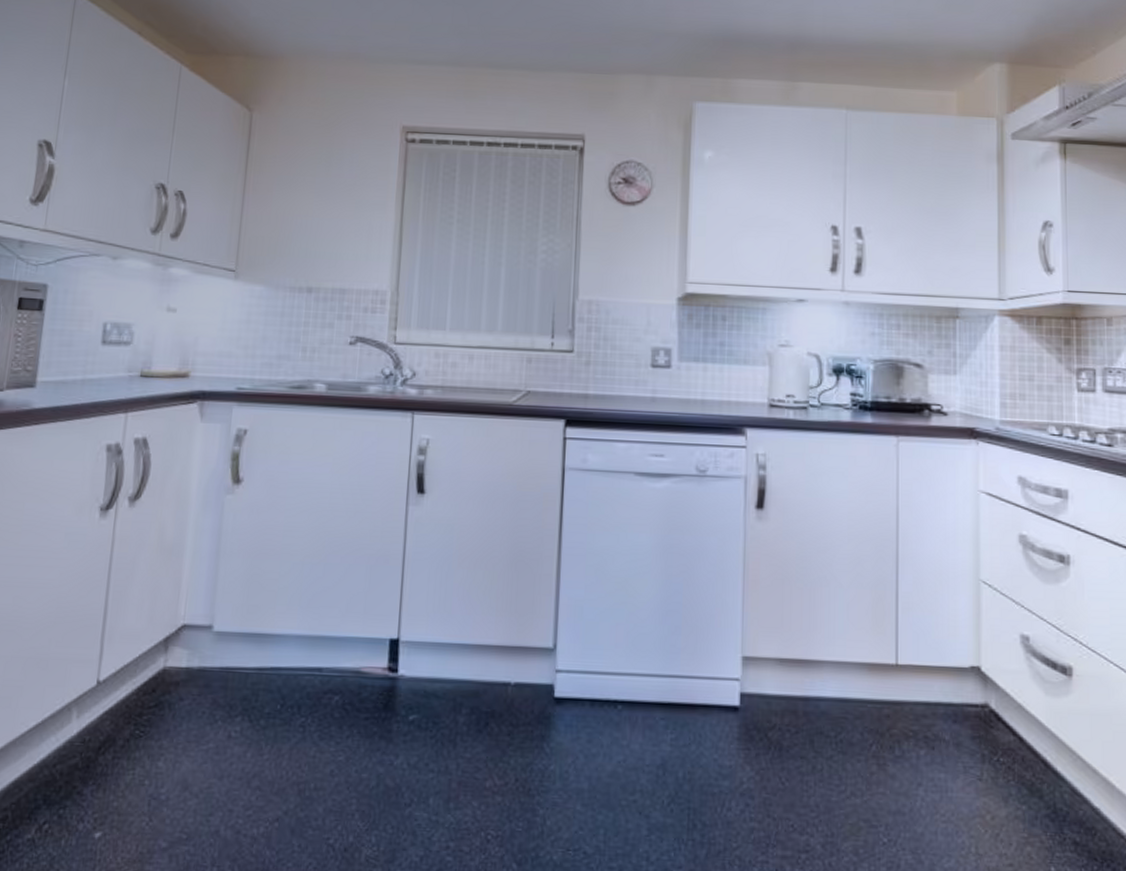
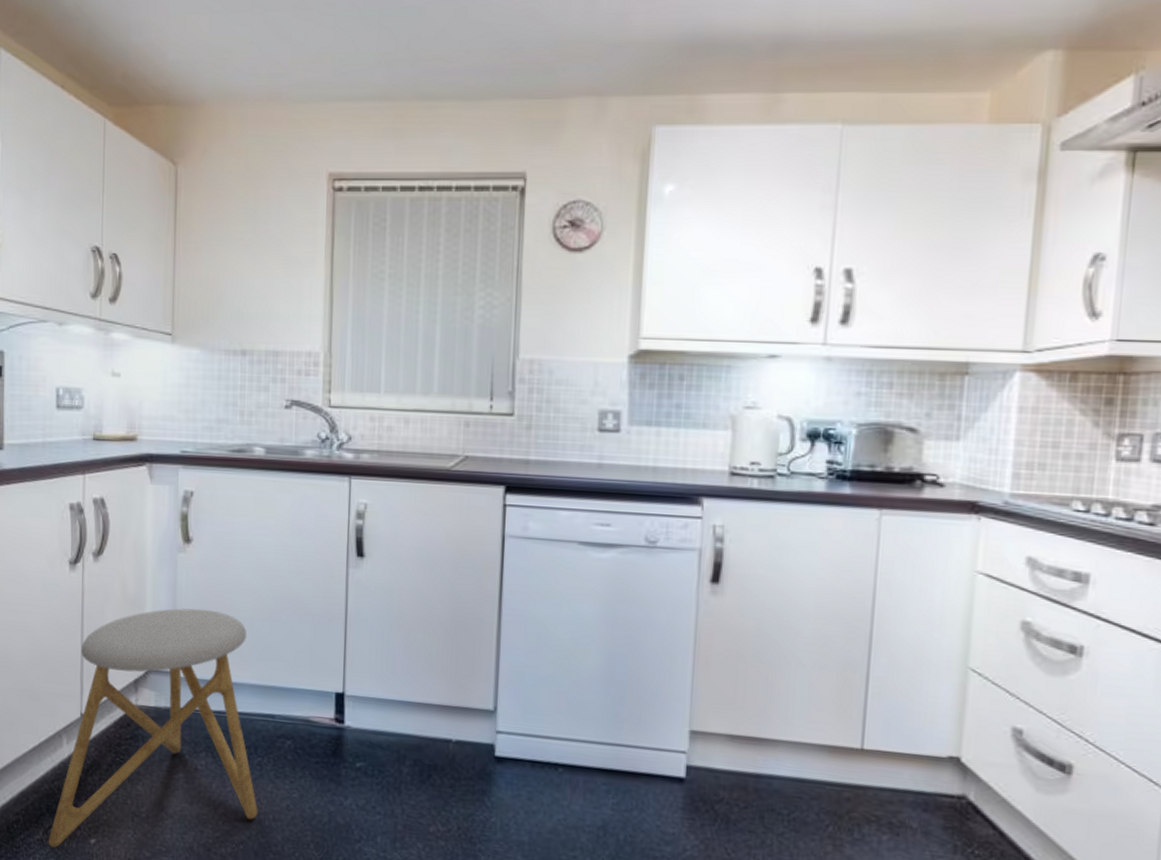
stool: none [41,554,298,848] -> present [48,608,258,848]

